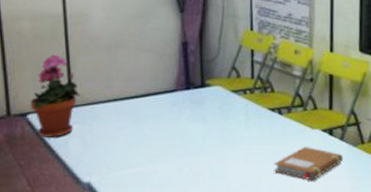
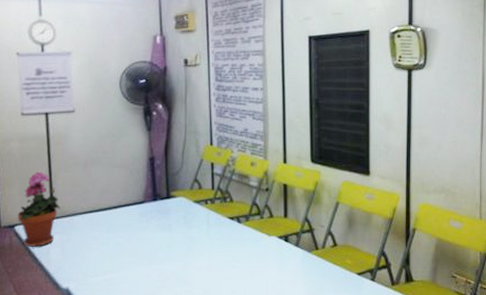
notebook: present [273,146,344,181] -> none [234,252,299,286]

